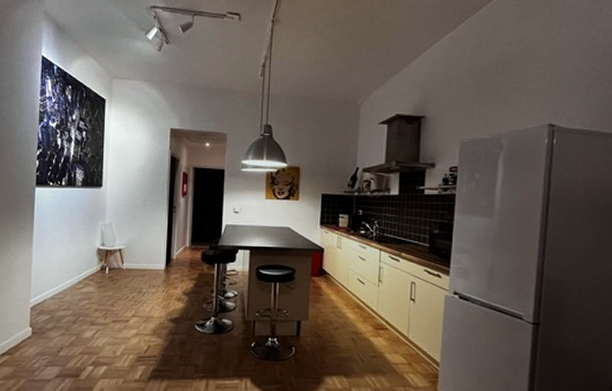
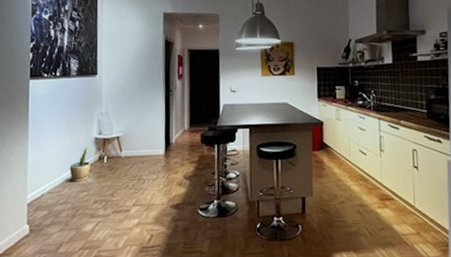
potted plant: none [72,256,93,290] -> present [69,146,91,182]

